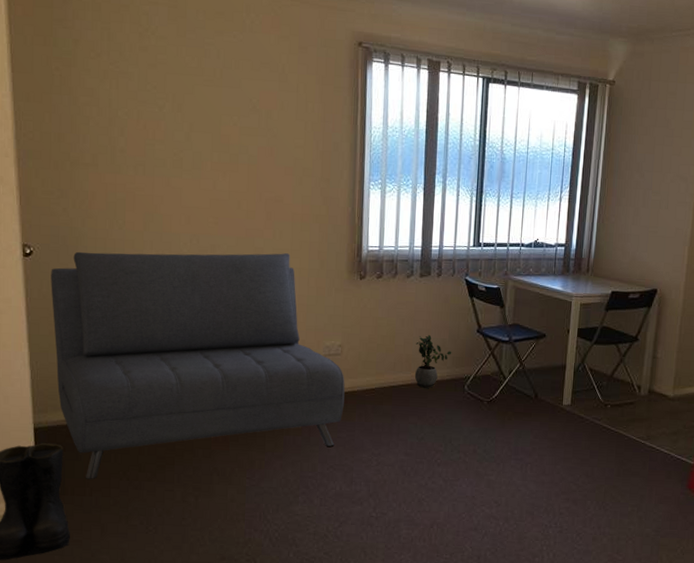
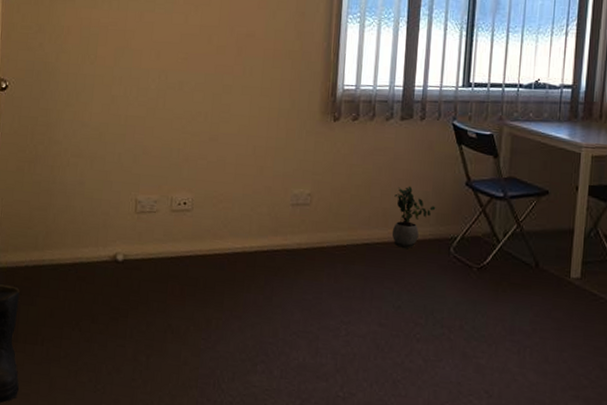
sofa: present [51,251,345,480] -> none [19,86,313,328]

